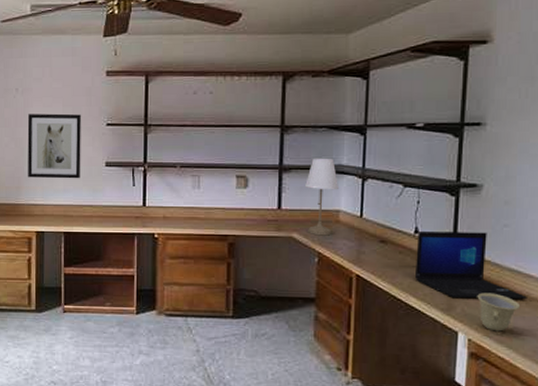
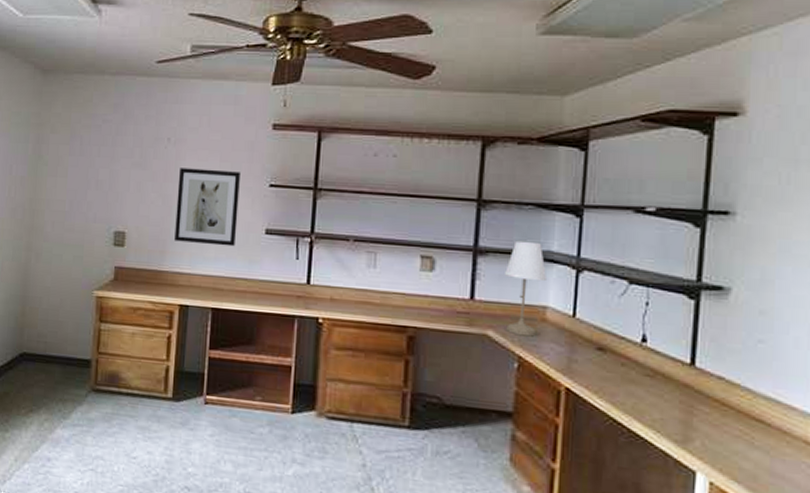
laptop: present [414,232,529,299] -> none [640,340,790,437]
cup: present [477,292,521,332] -> none [722,424,780,476]

